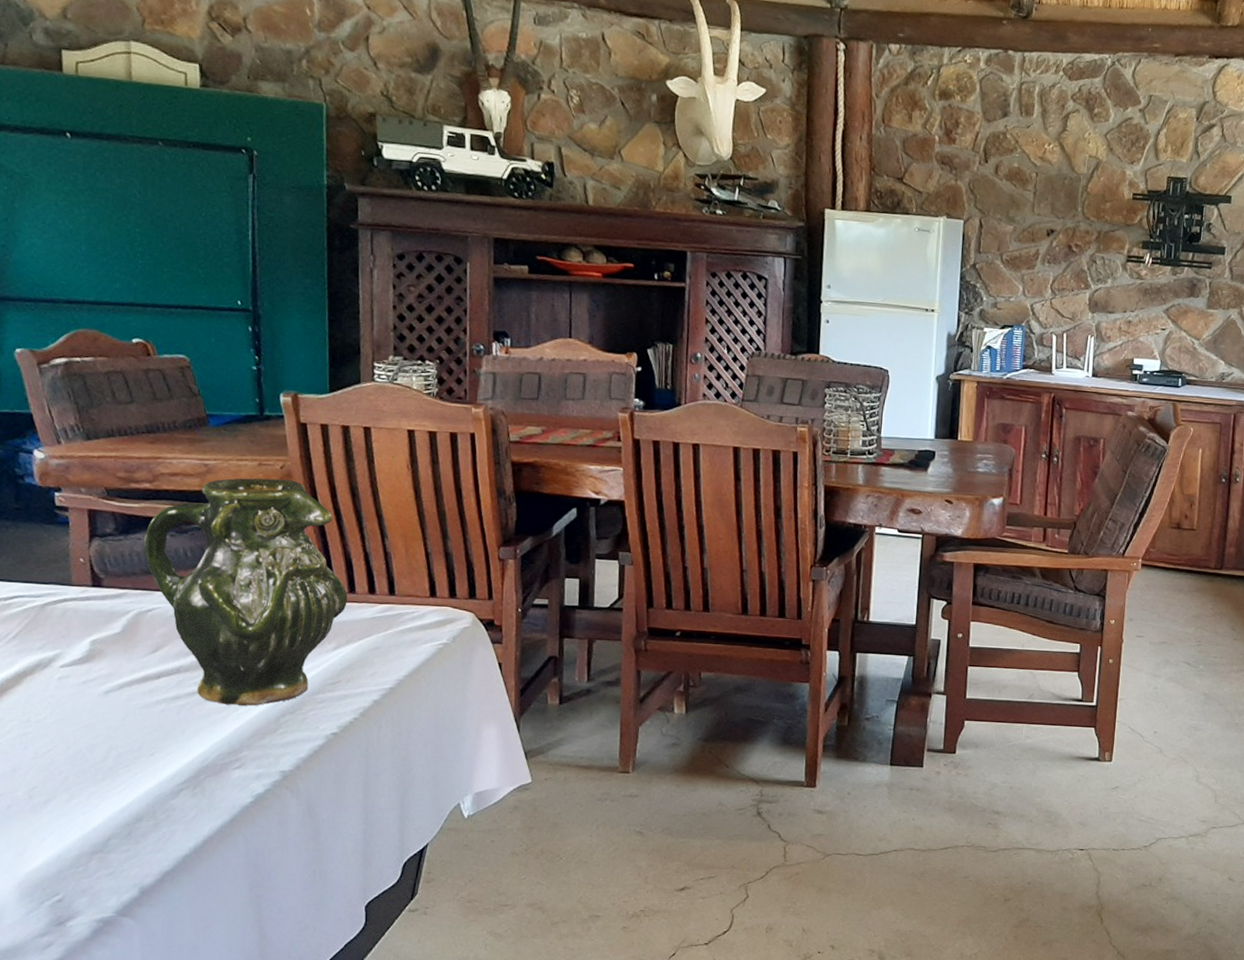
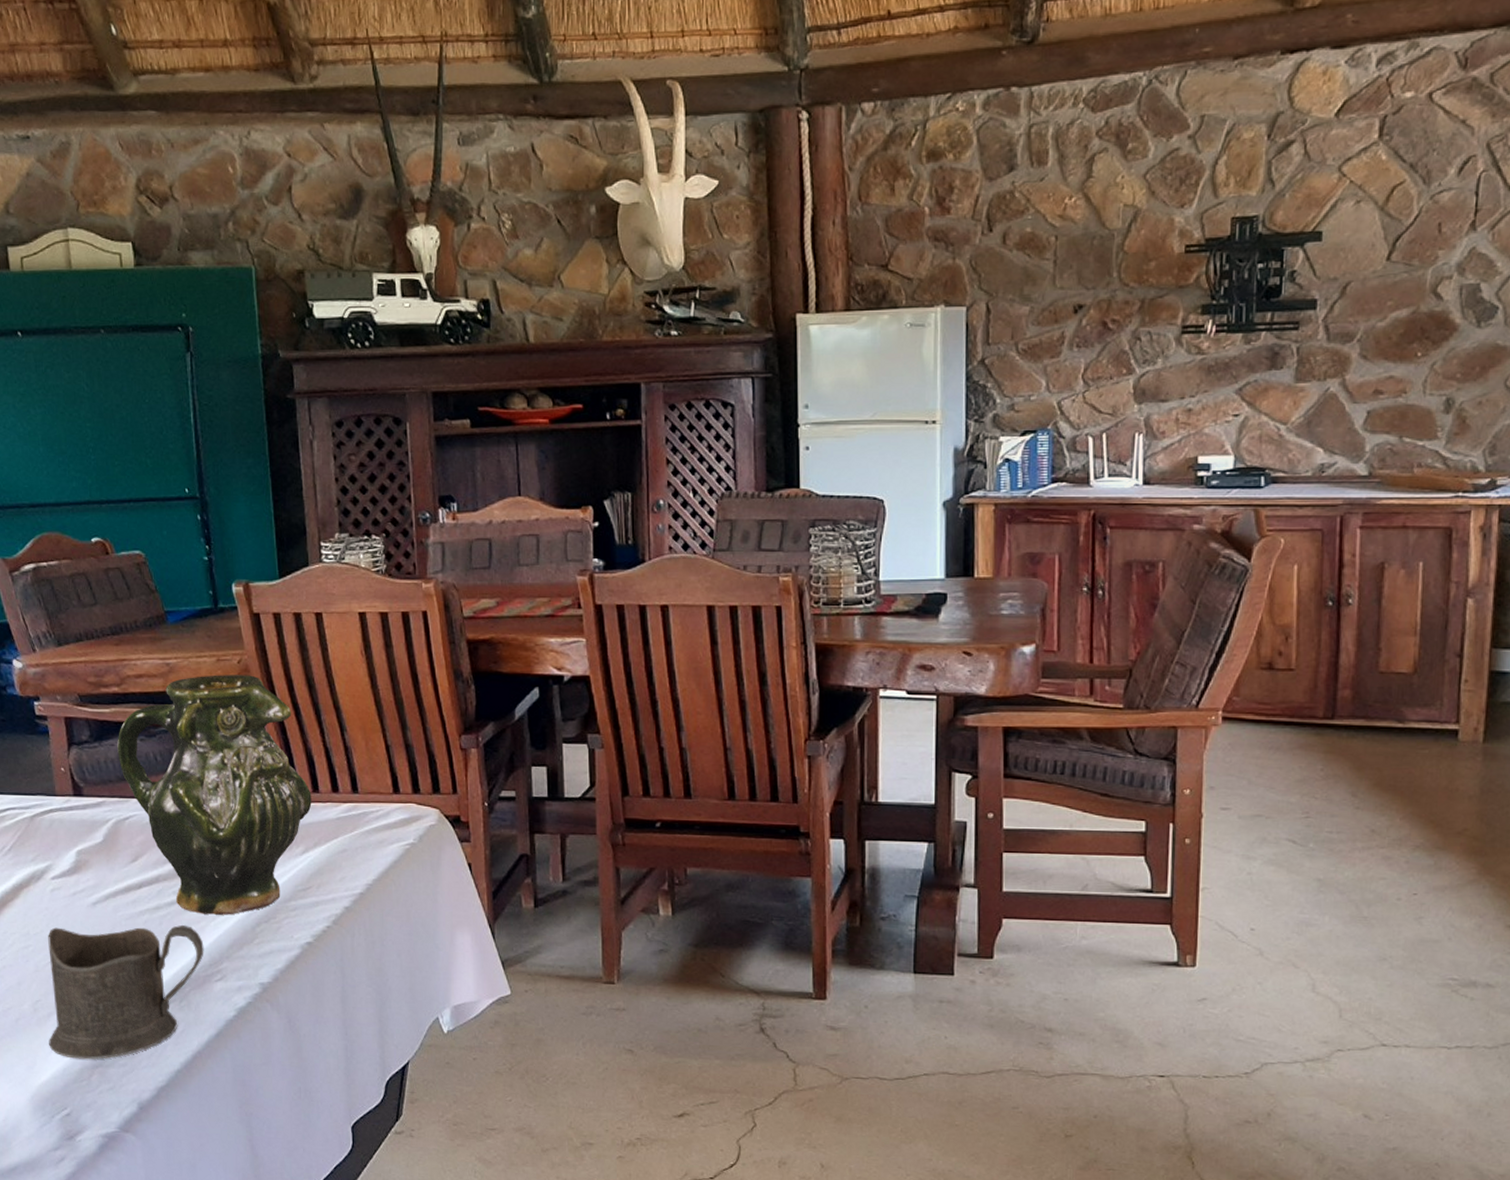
cup: none [43,715,224,846] -> present [48,925,204,1060]

